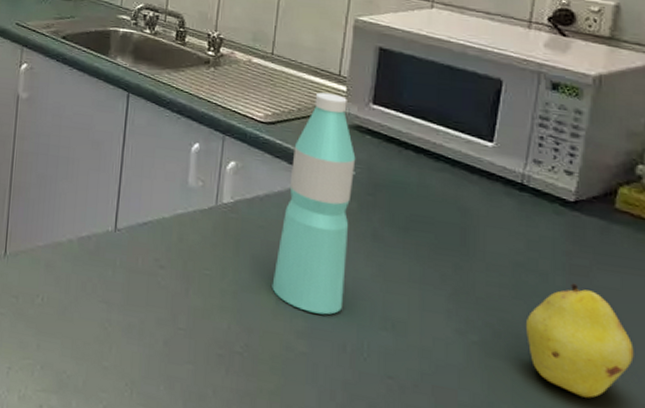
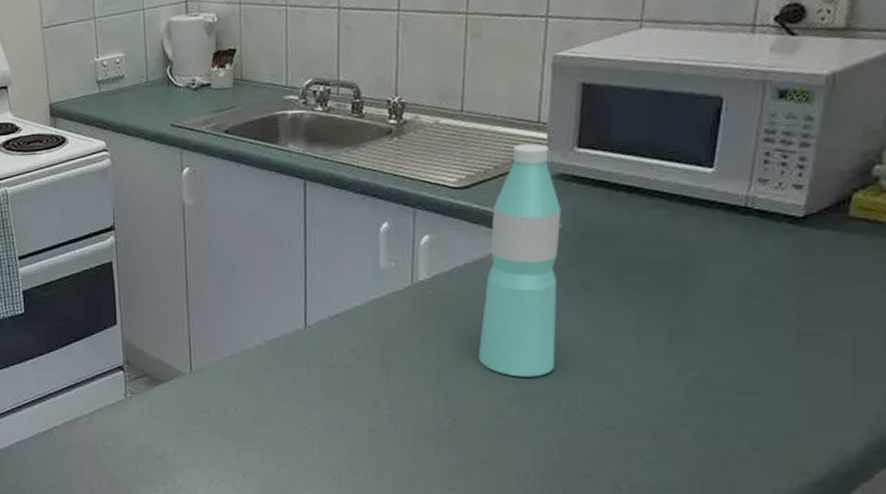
fruit: present [525,283,634,398] -> none [750,302,867,415]

